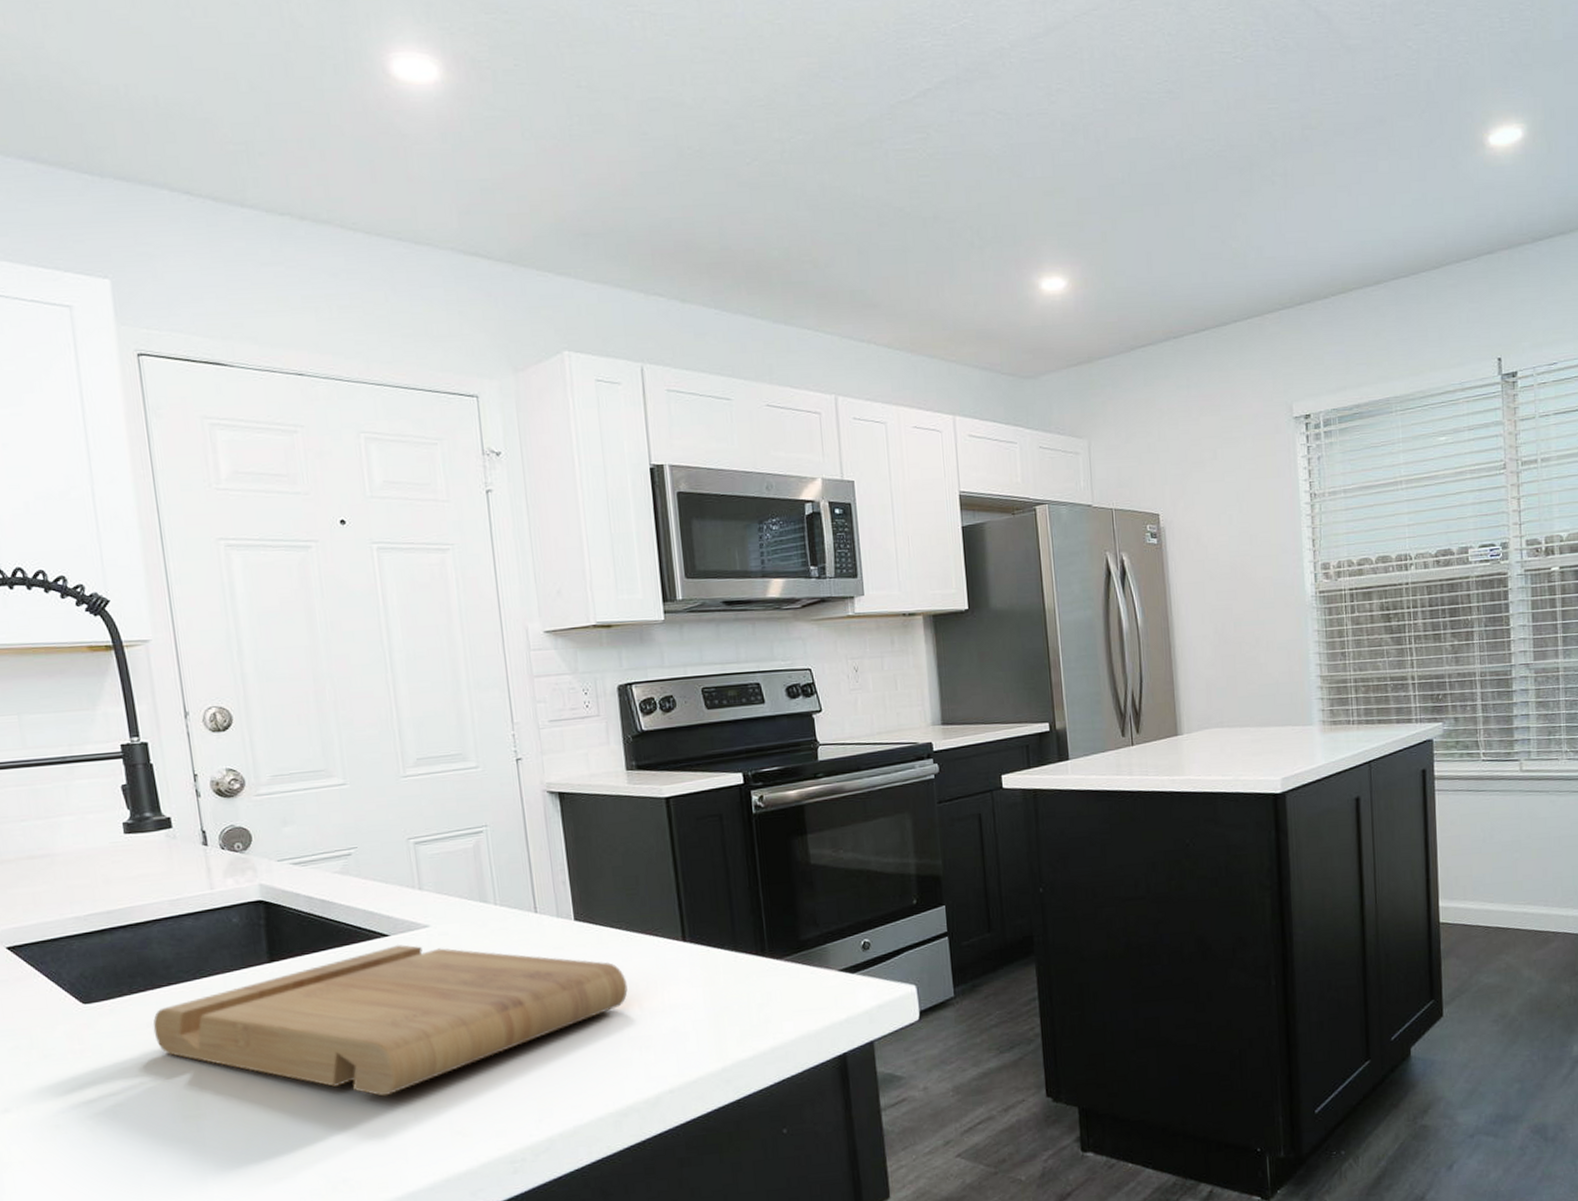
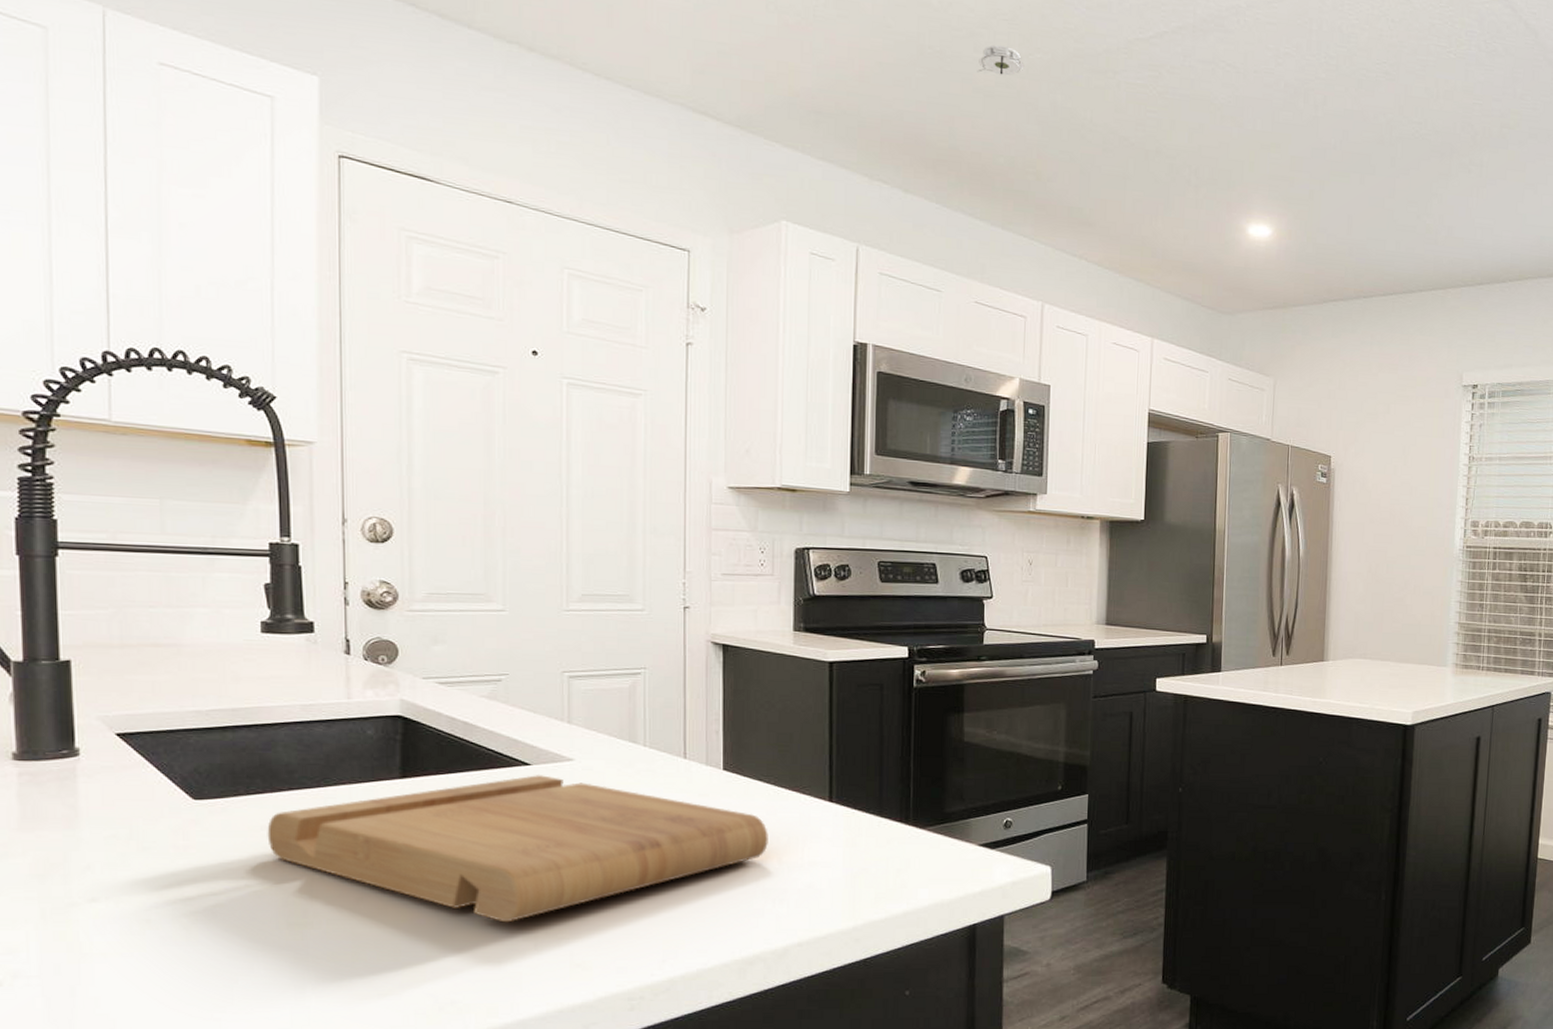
smoke detector: none [739,133,787,166] -> present [977,44,1025,76]

